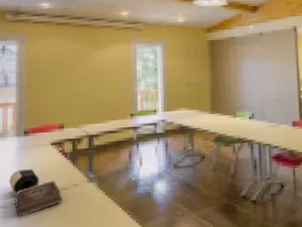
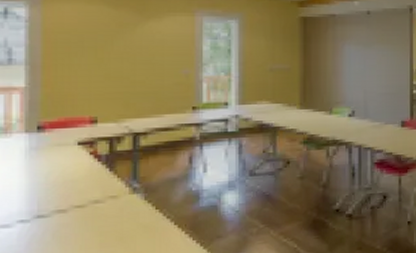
speaker: present [9,169,40,195] -> none [15,176,61,211]
hardback book: present [14,180,63,218] -> none [22,190,94,240]

